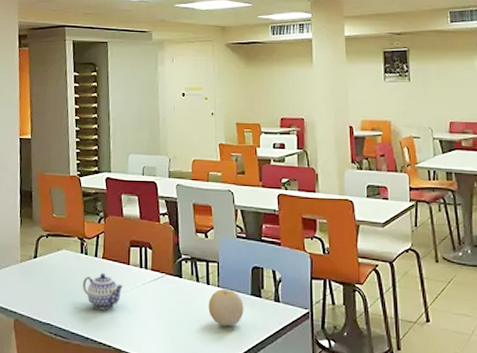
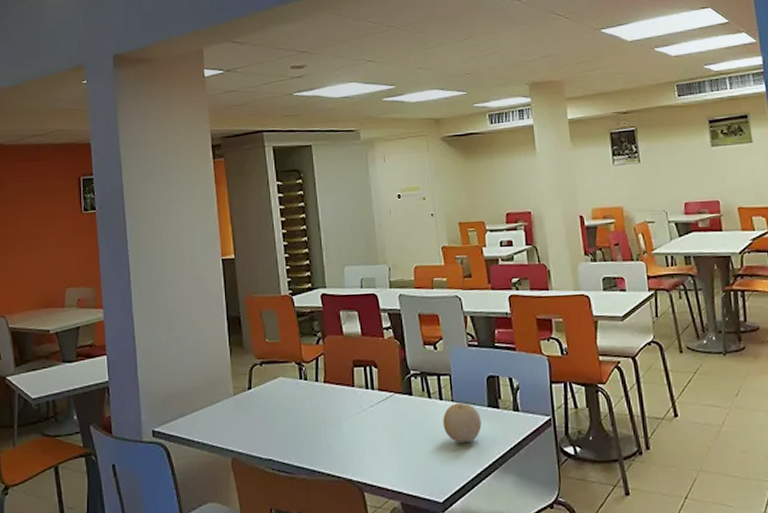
teapot: present [83,273,124,310] -> none [305,398,350,439]

